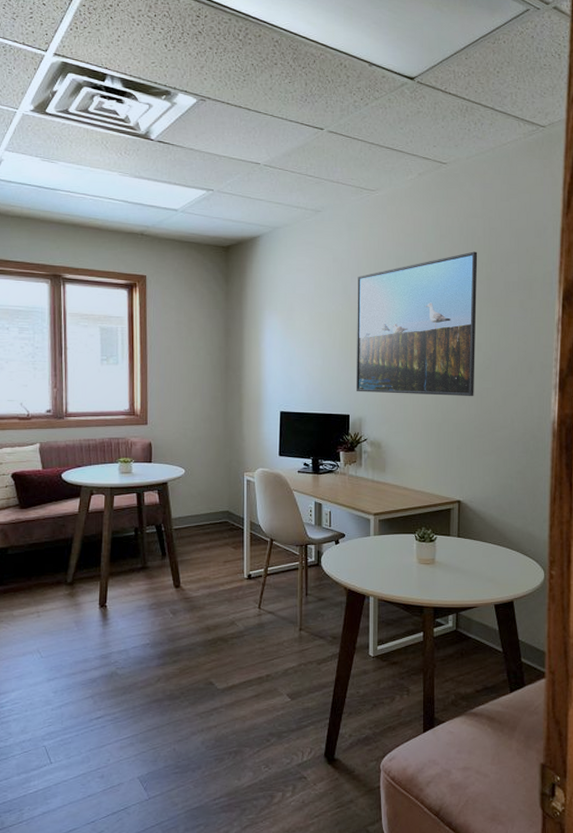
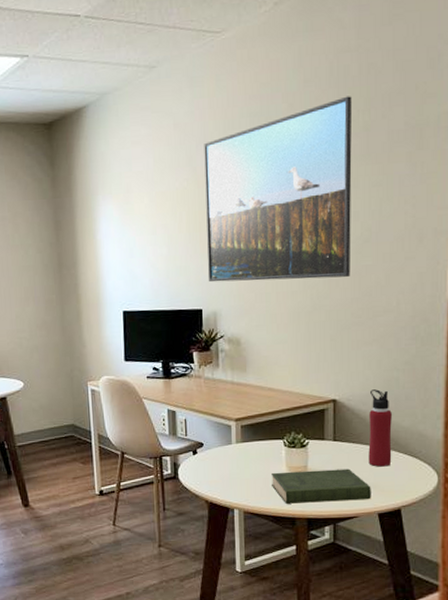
book: none [404,563,489,593] -> present [272,468,371,504]
water bottle: none [487,494,506,562] -> present [368,389,392,467]

